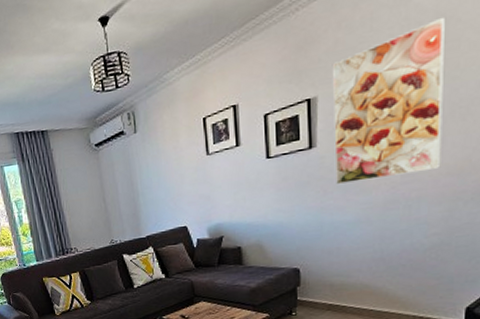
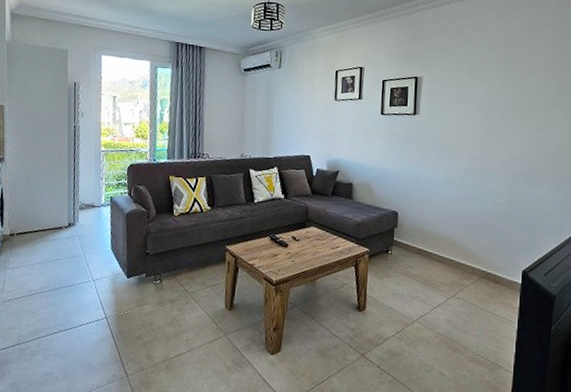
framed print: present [332,16,445,185] -> none [431,45,510,152]

